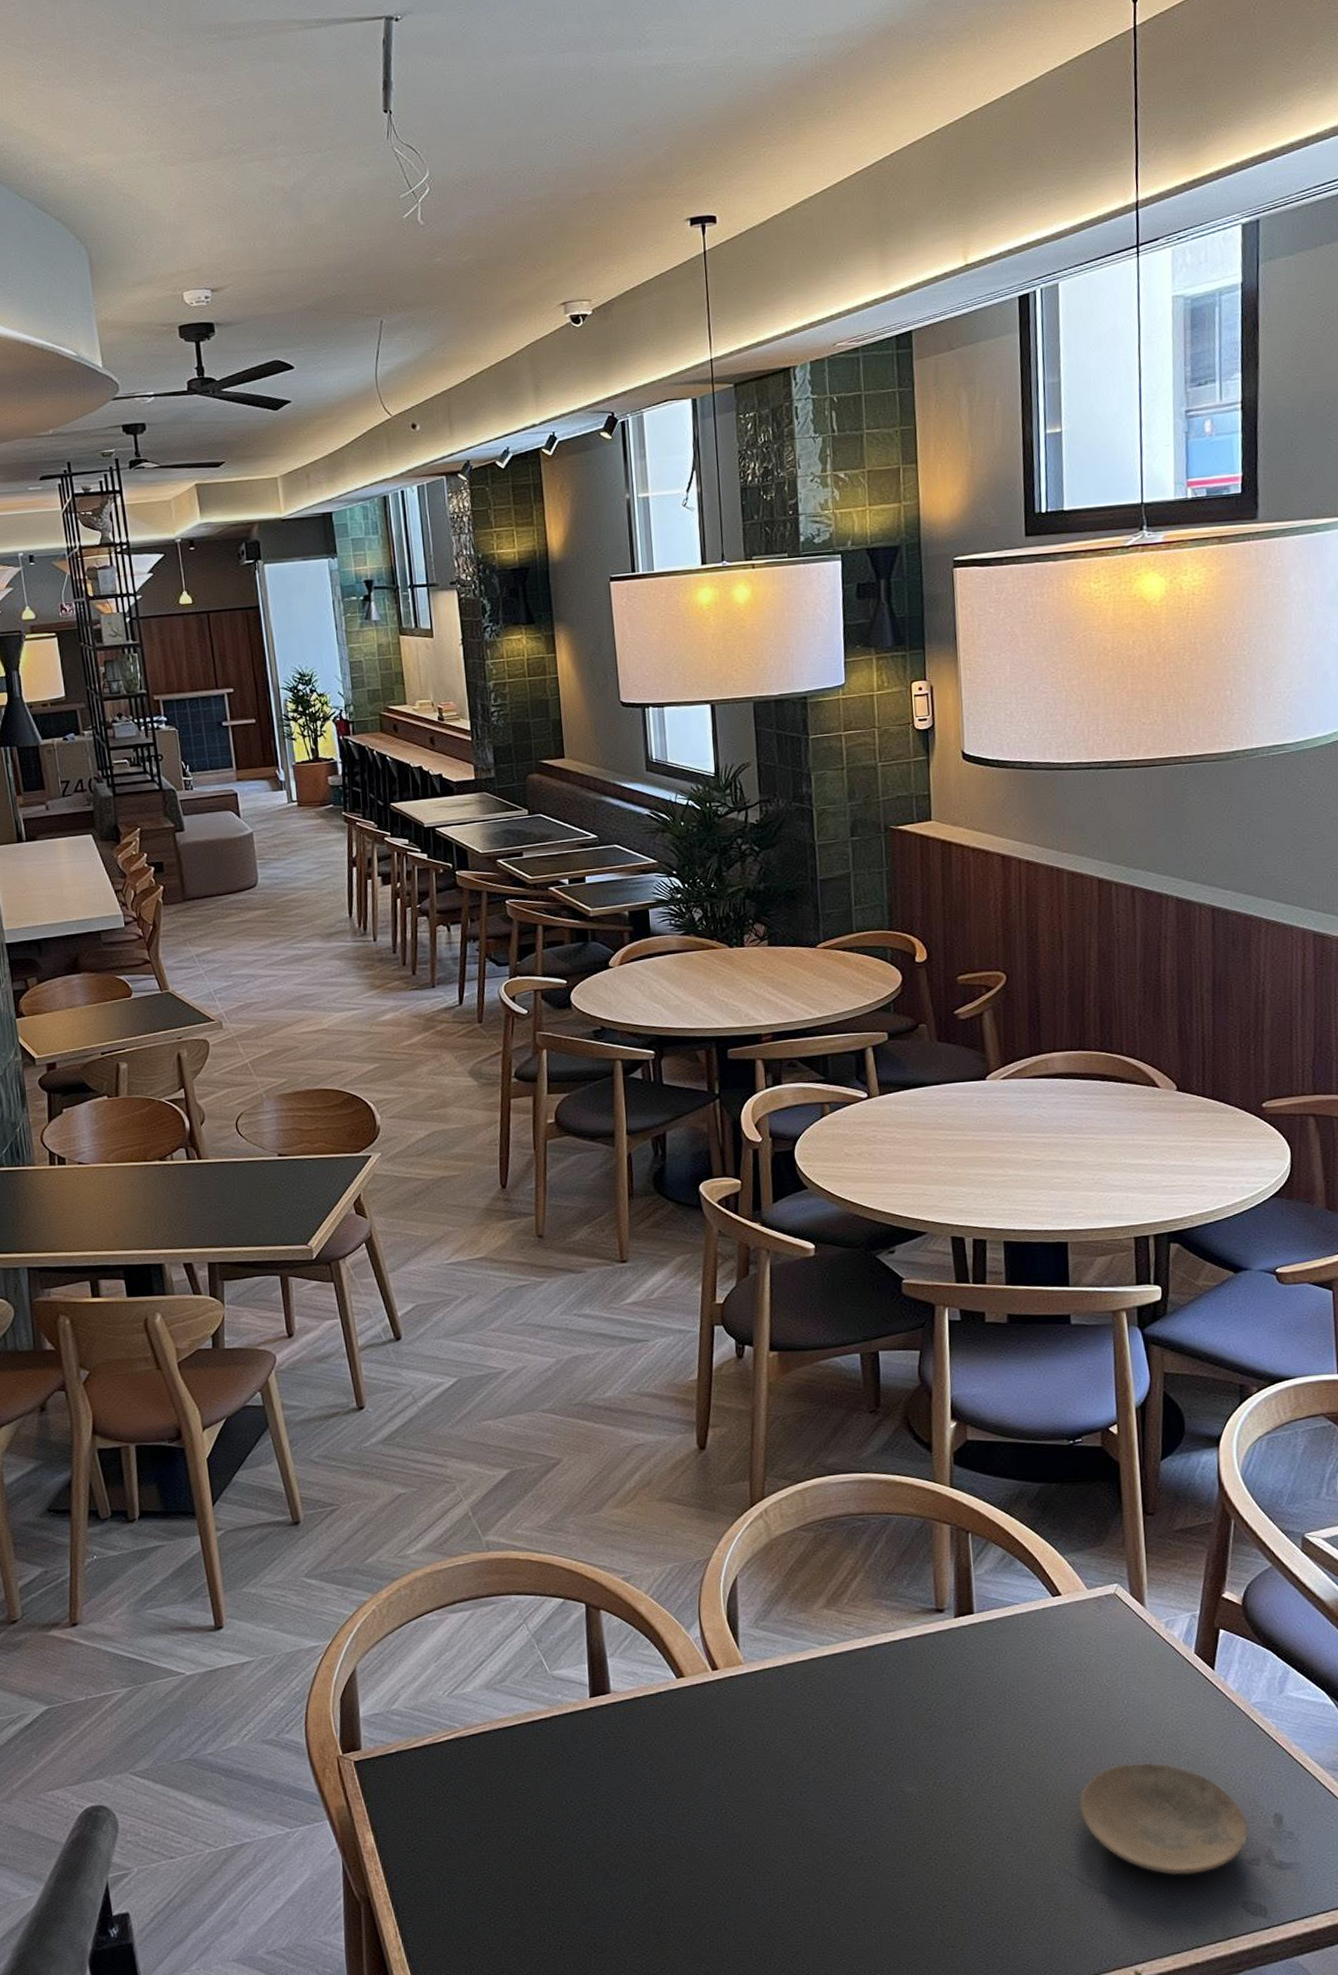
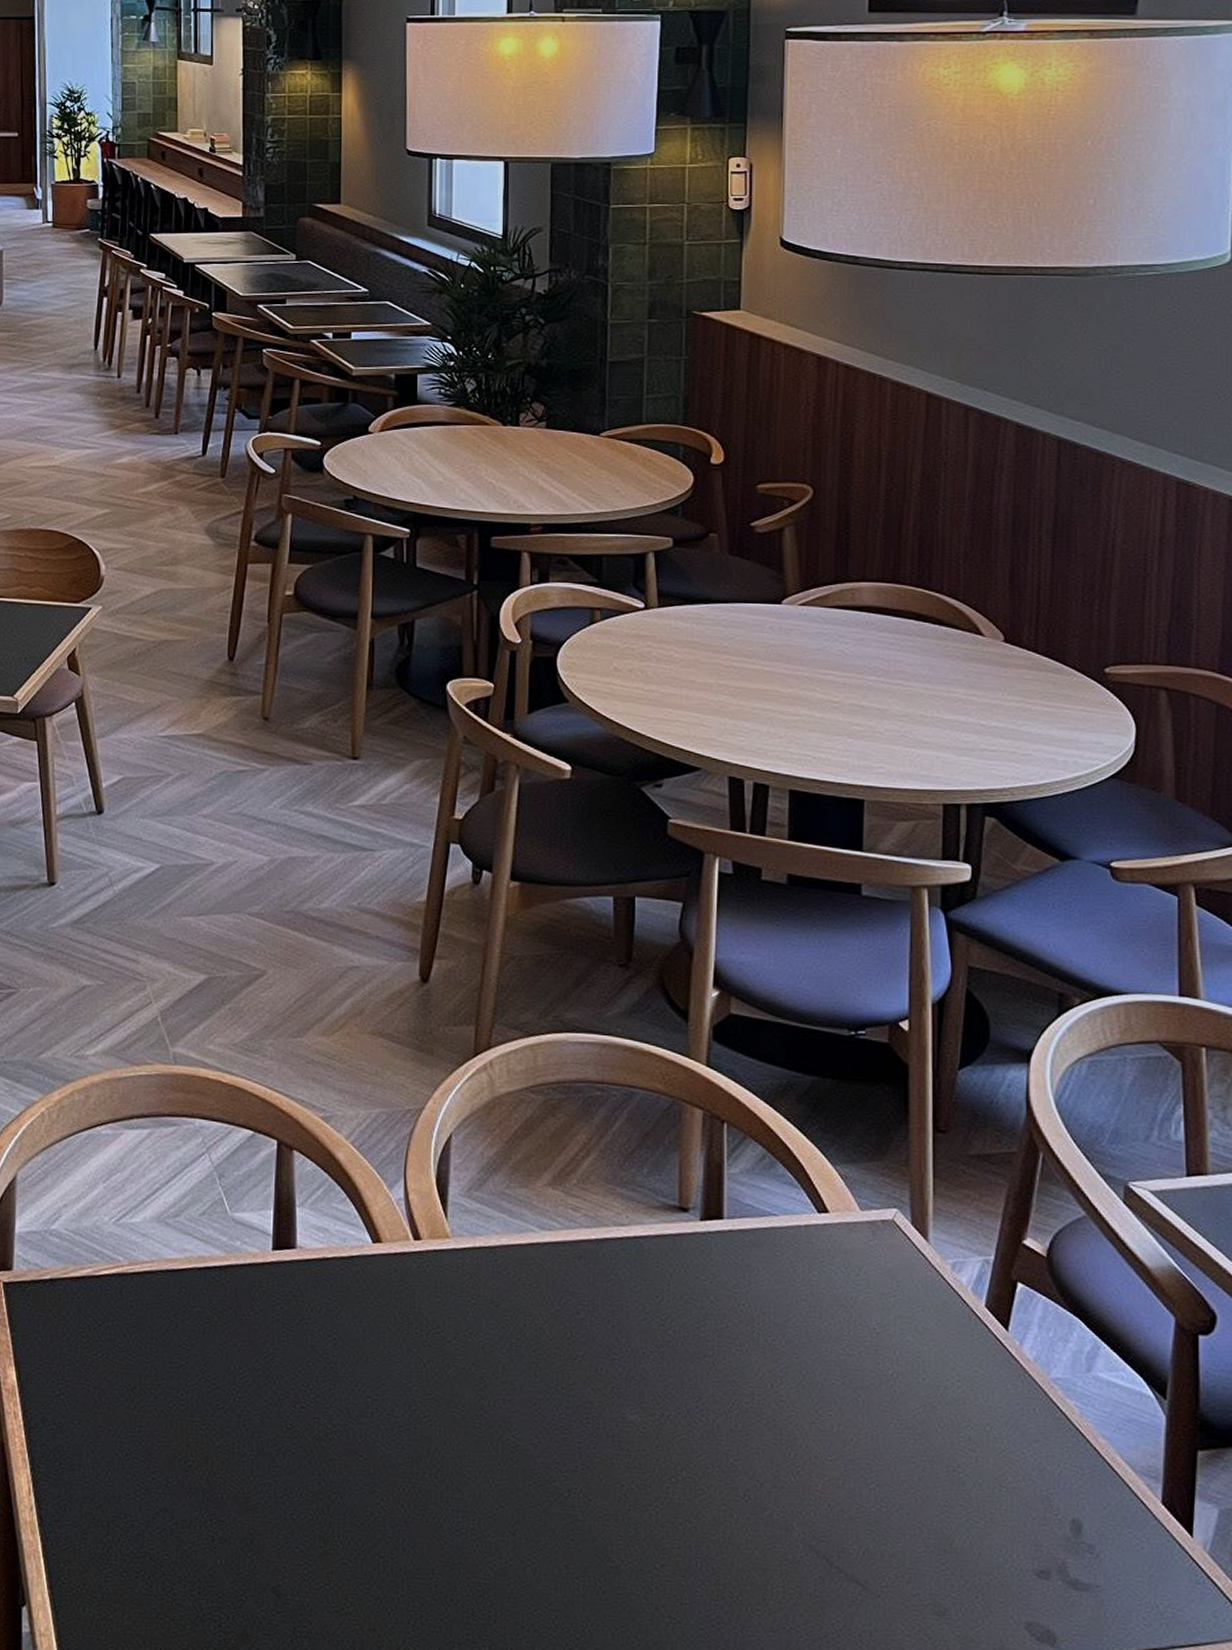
plate: present [1079,1762,1249,1875] -> none [834,1427,1039,1578]

